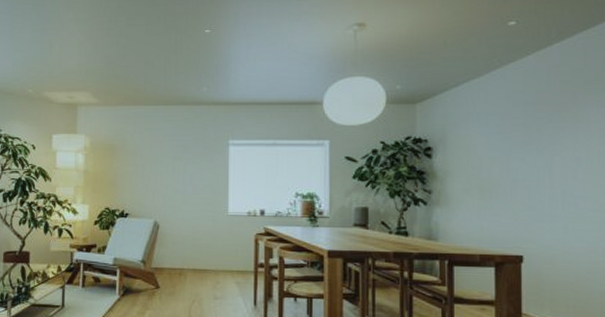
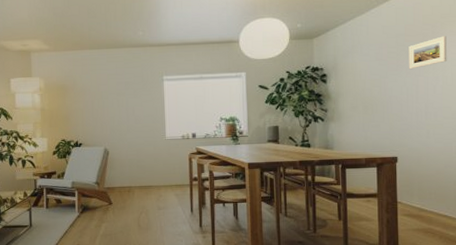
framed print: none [540,107,593,147] -> present [408,36,447,70]

